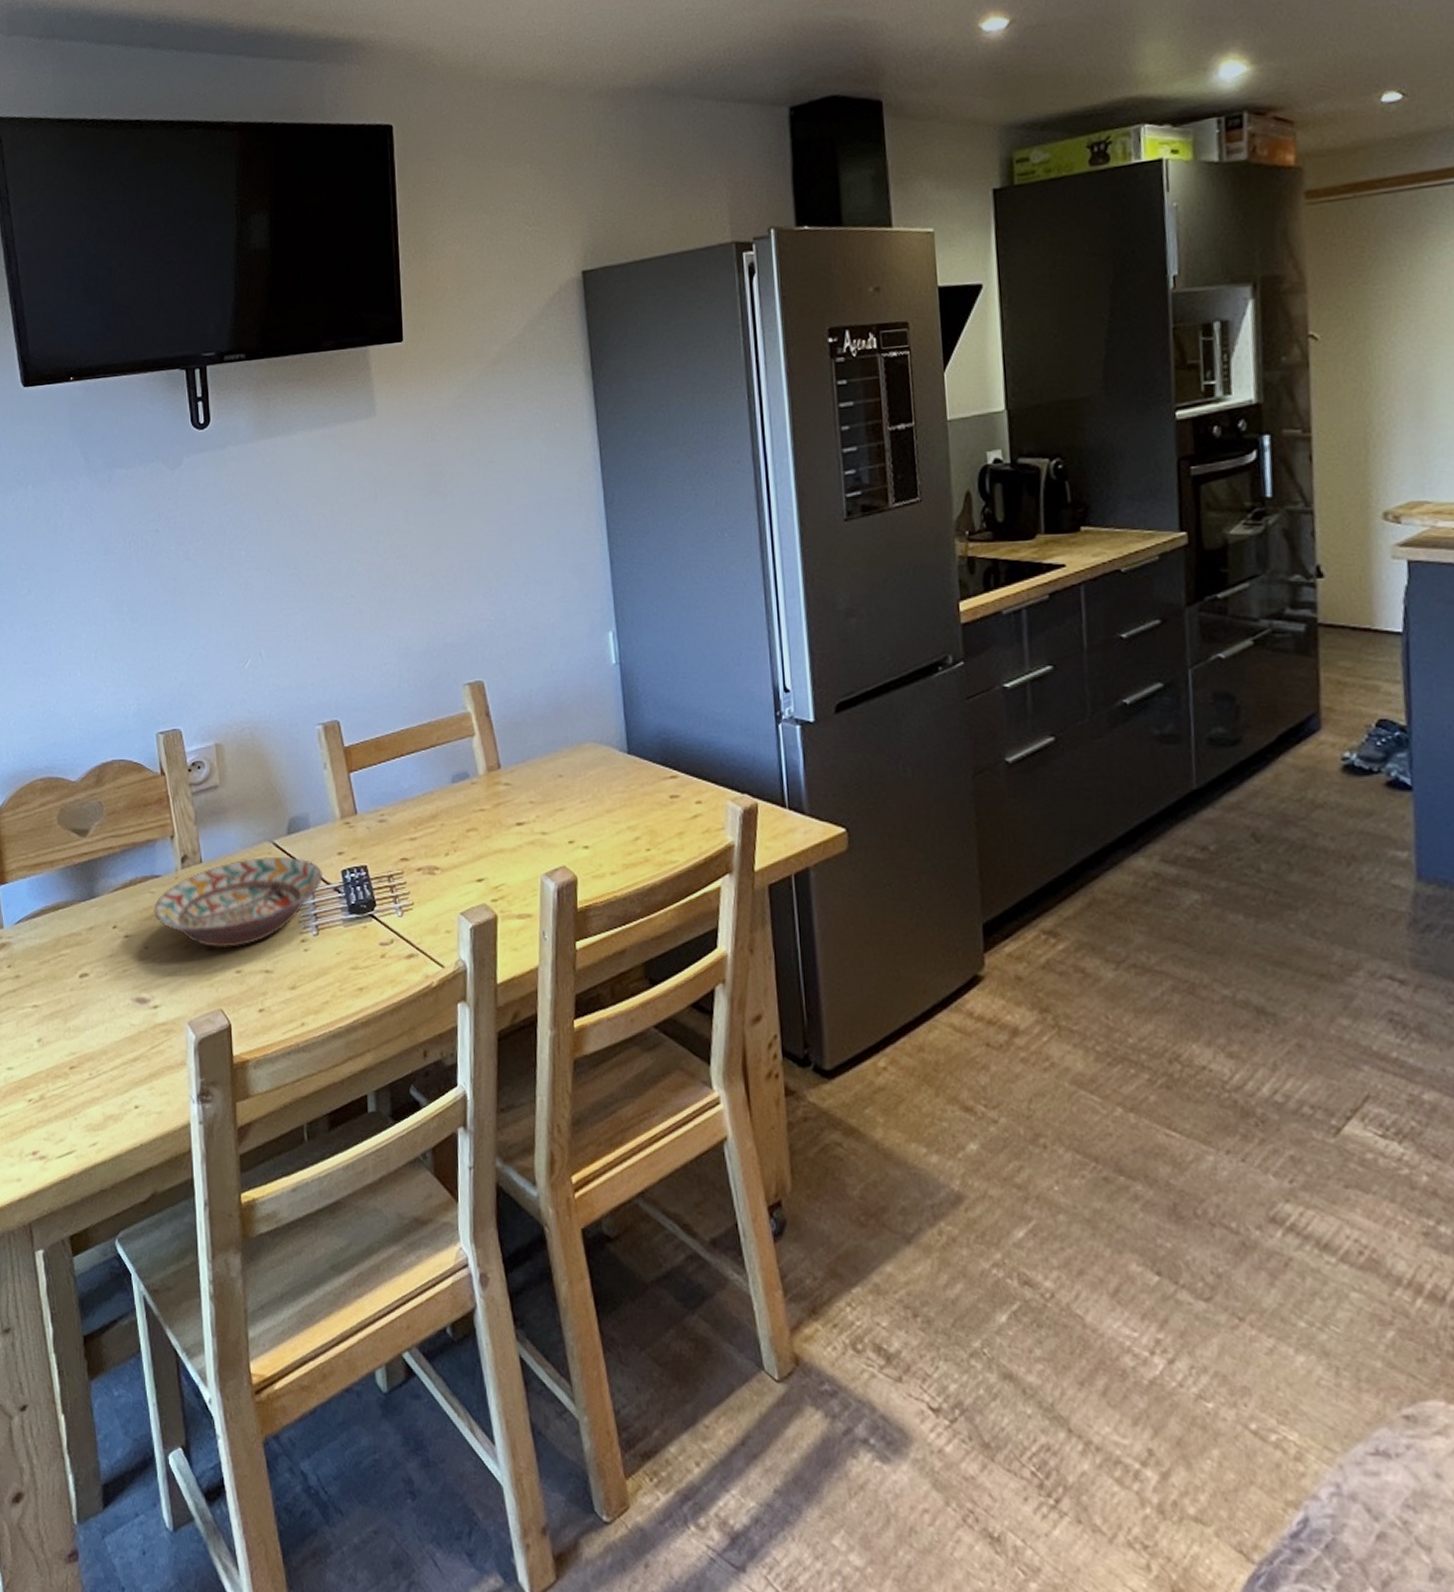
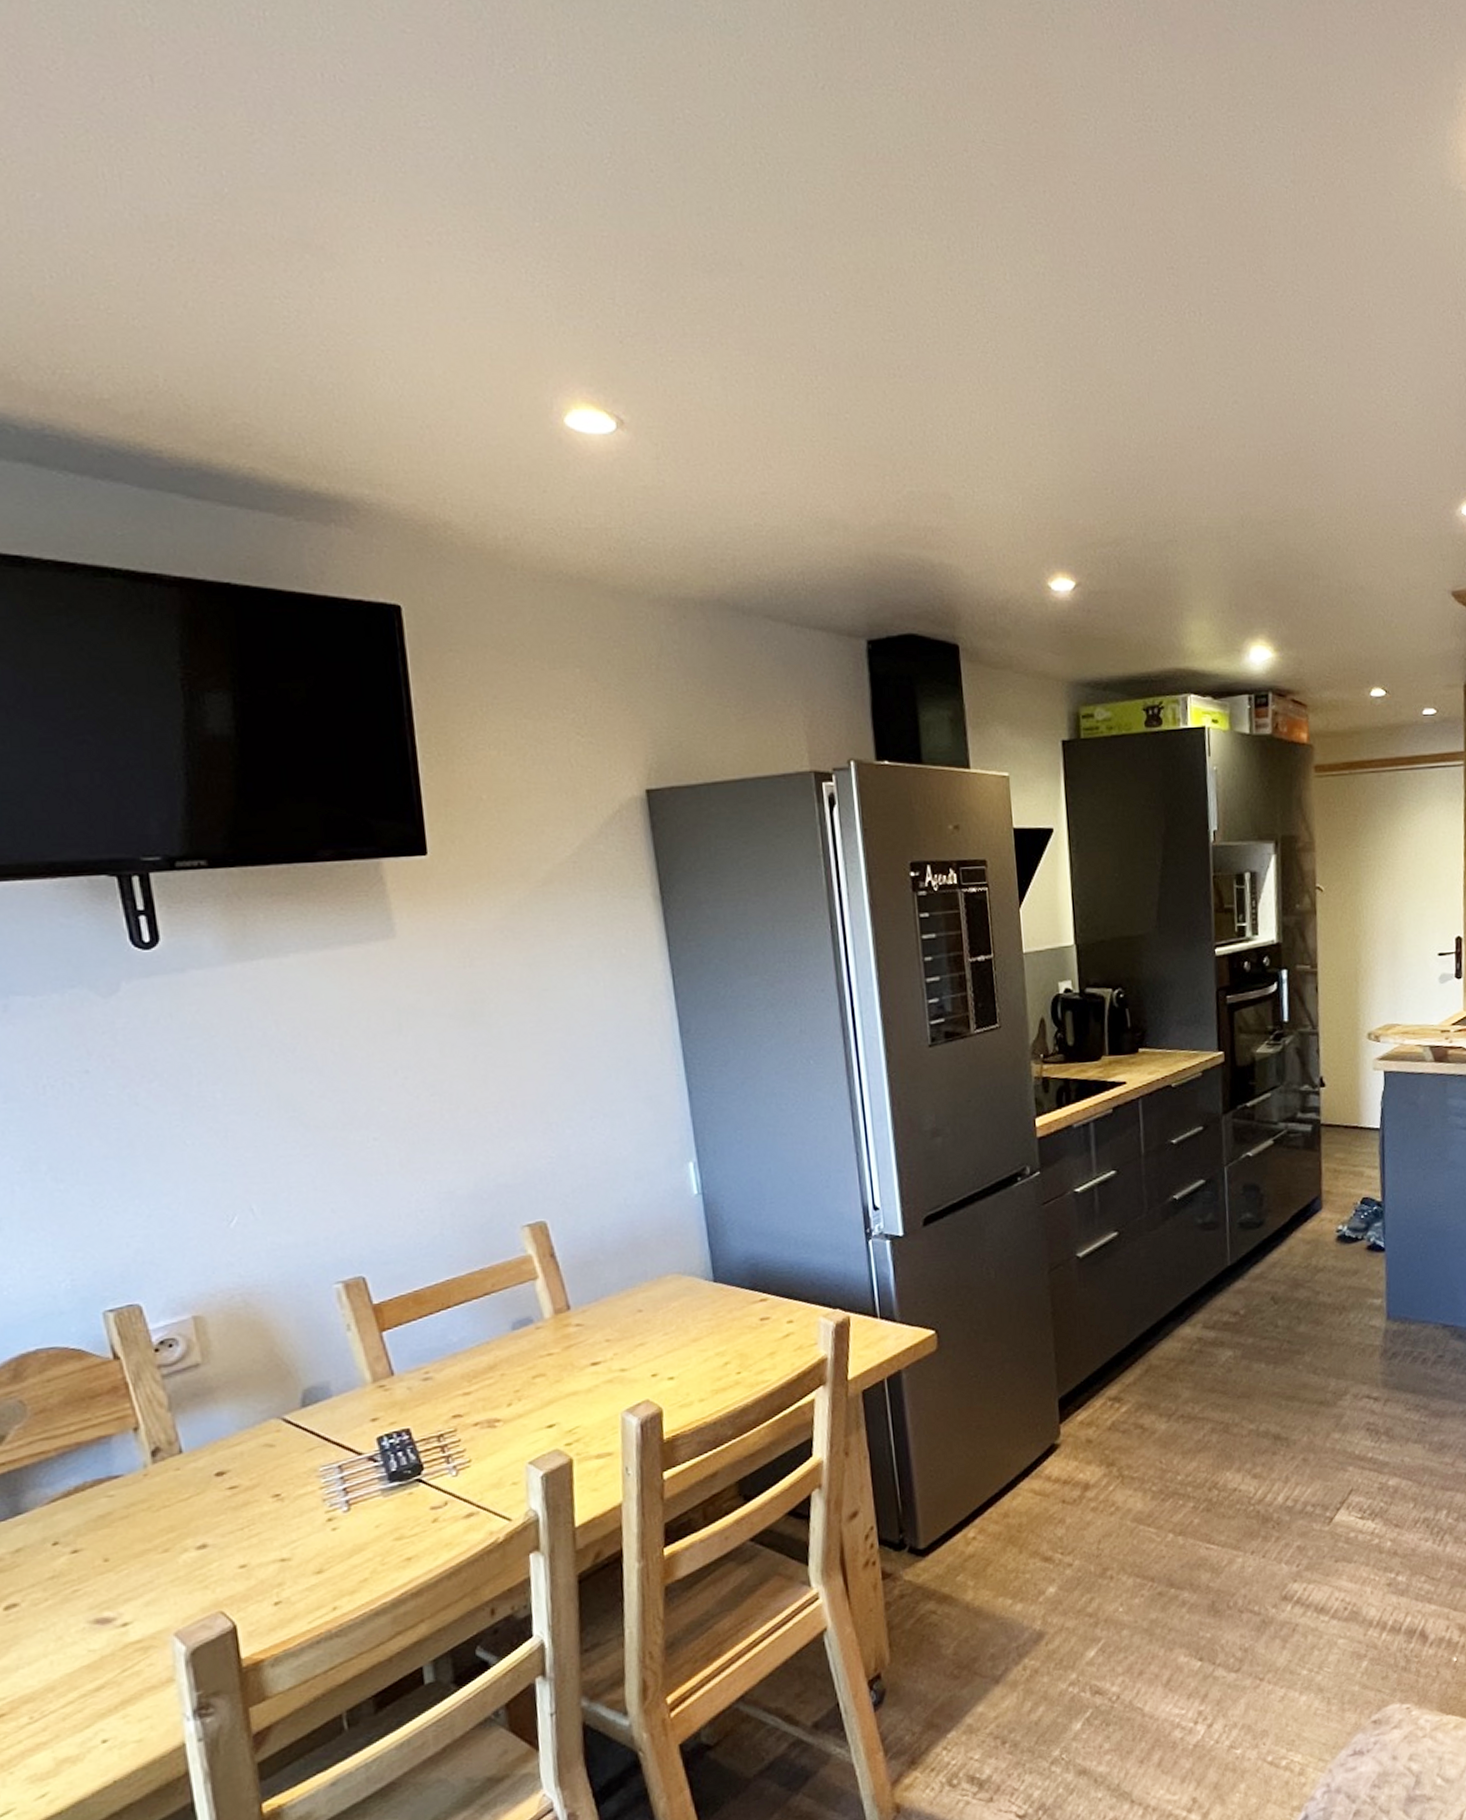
decorative bowl: present [153,856,323,949] -> none [113,1431,352,1546]

